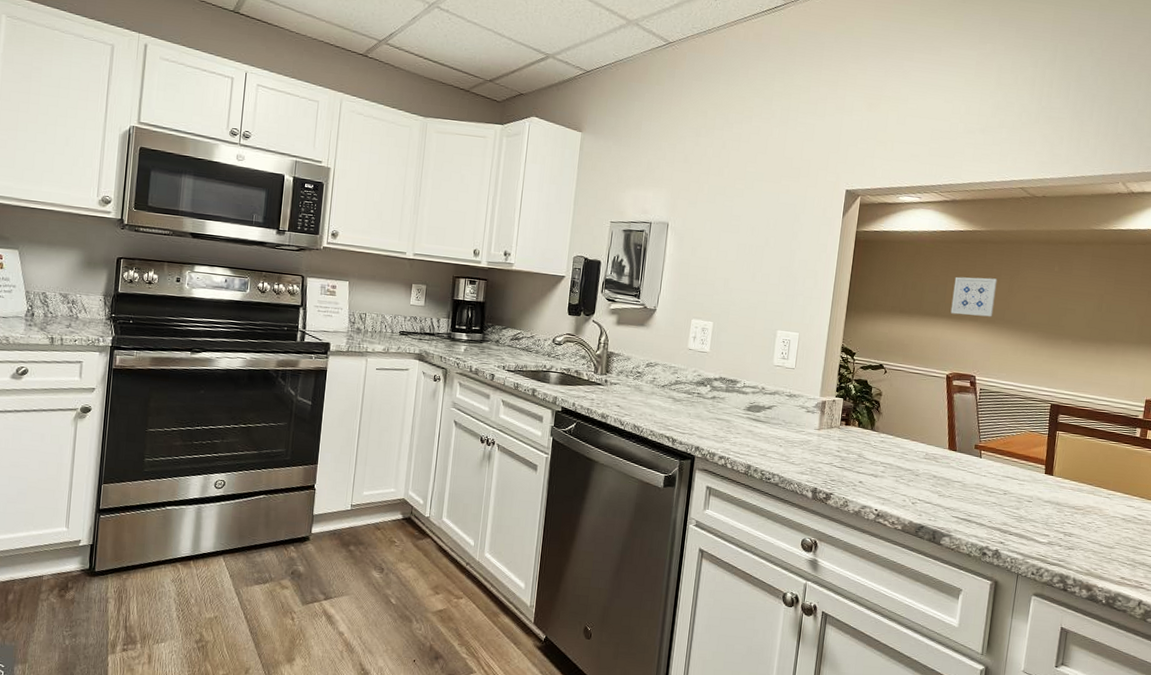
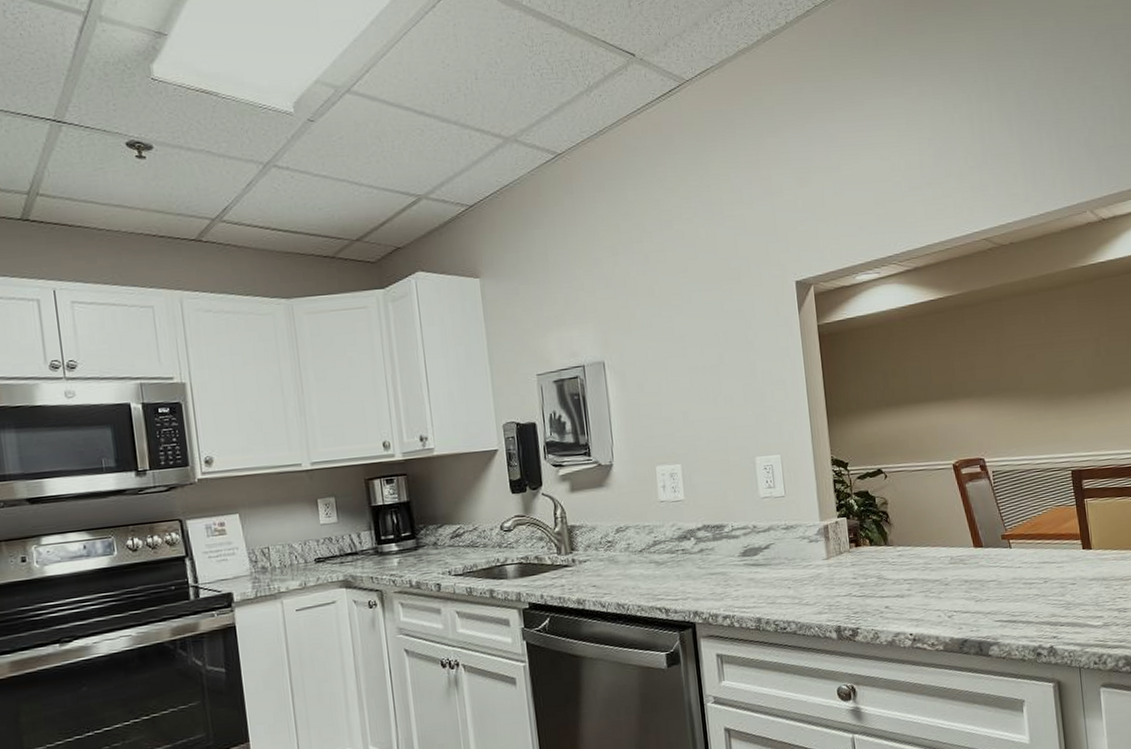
wall art: present [950,276,998,317] -> none [937,345,987,395]

